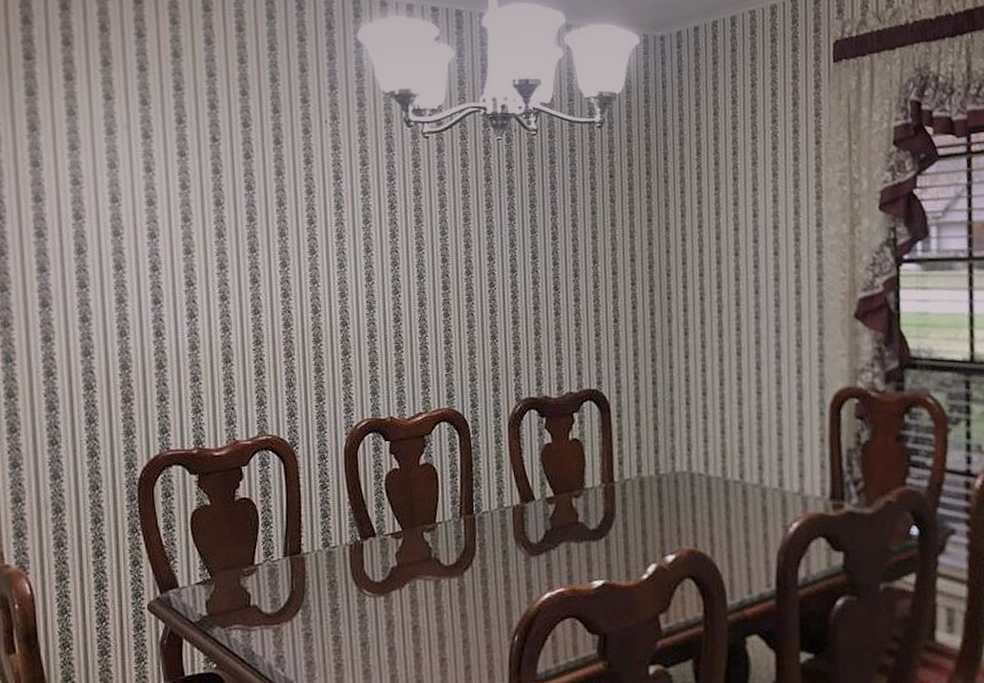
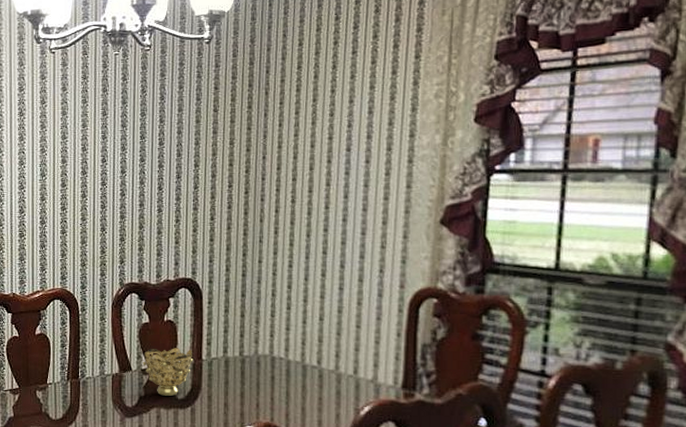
decorative bowl: none [547,470,605,527] -> present [142,348,193,396]

